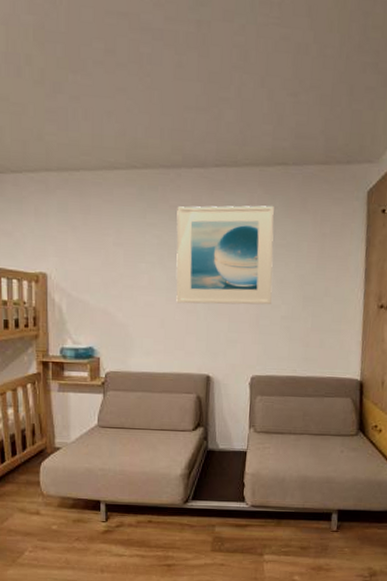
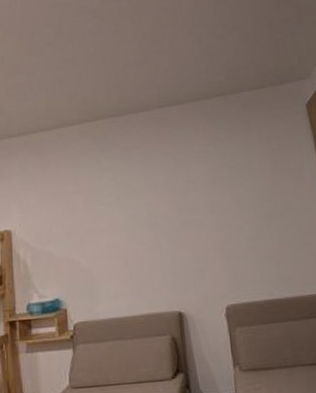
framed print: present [176,205,274,305] -> none [128,133,233,240]

